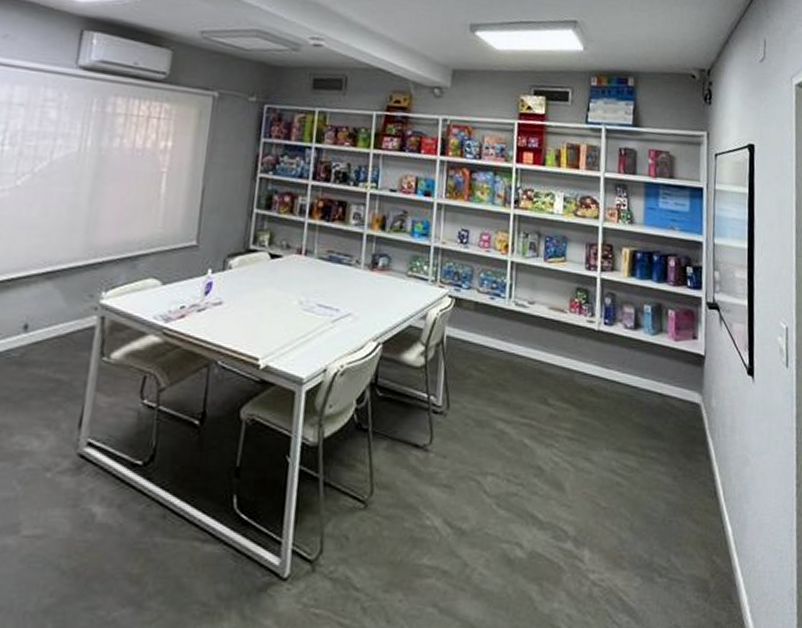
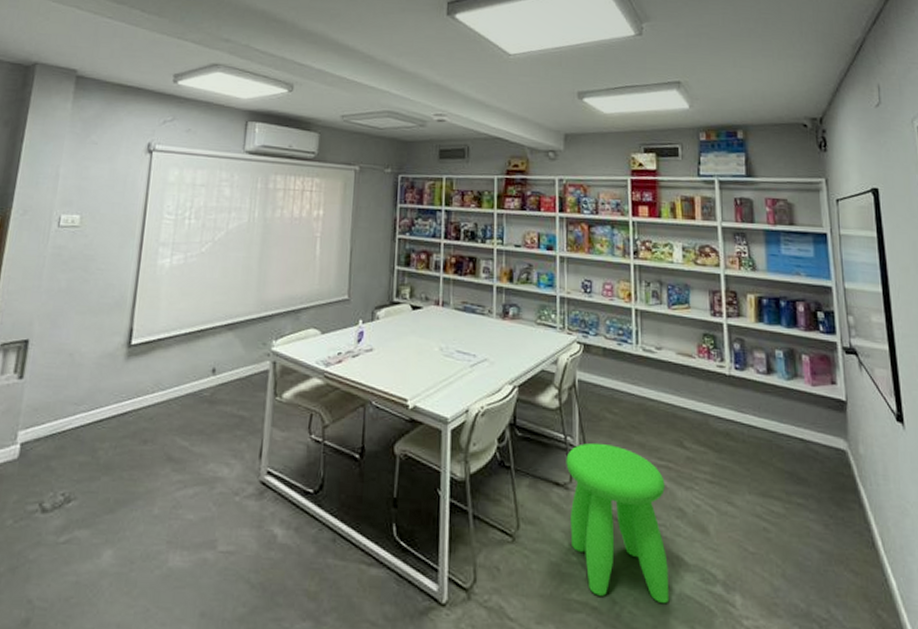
stool: none [426,401,526,564] -> present [566,442,670,604]

